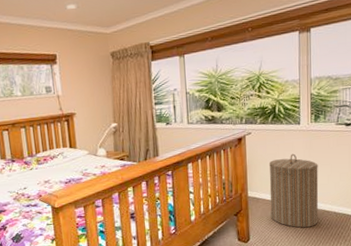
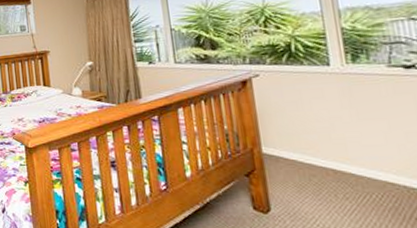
laundry hamper: present [268,153,319,228] -> none [288,102,378,204]

